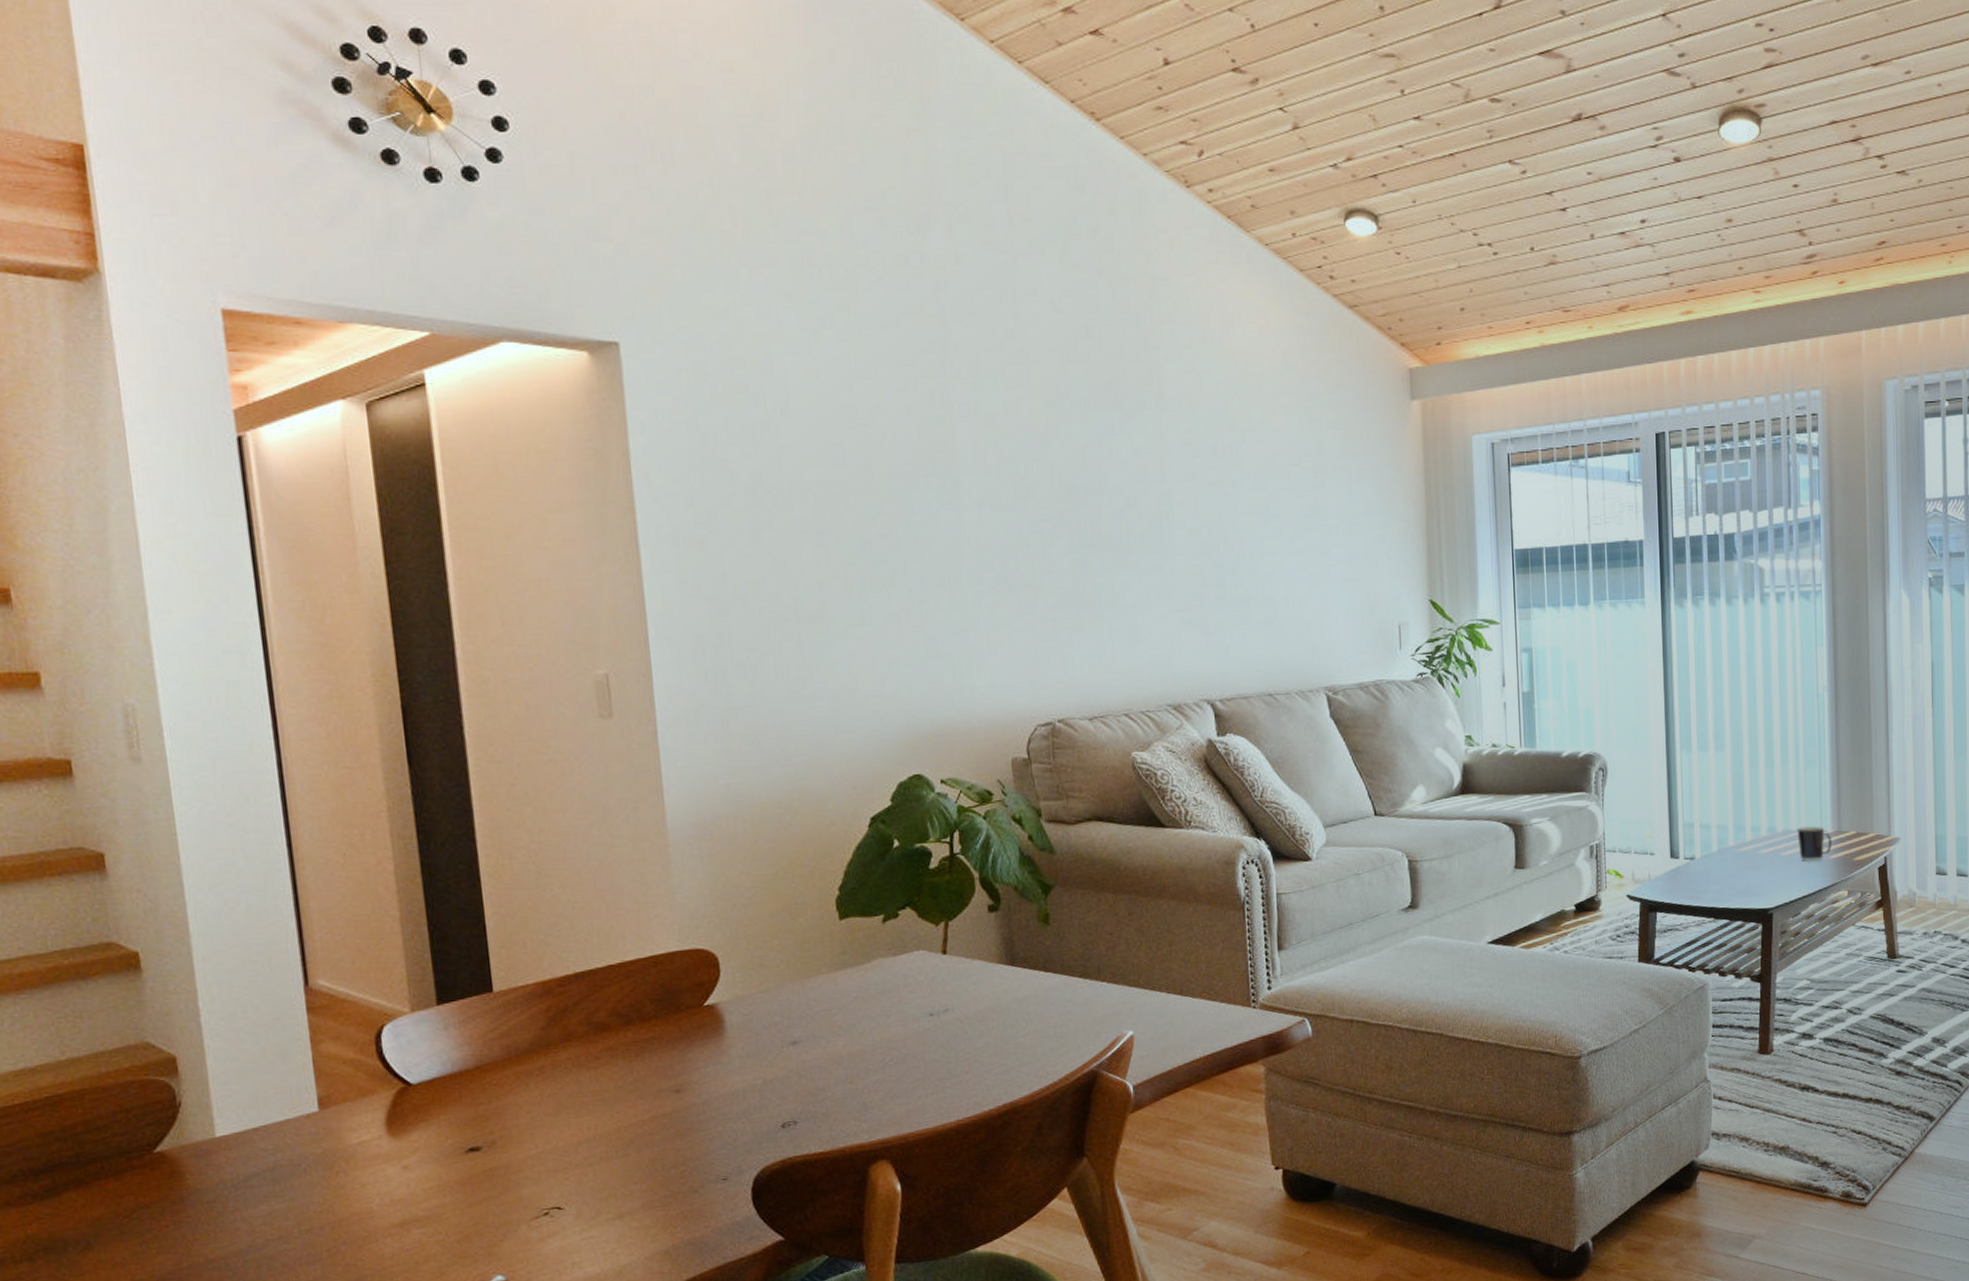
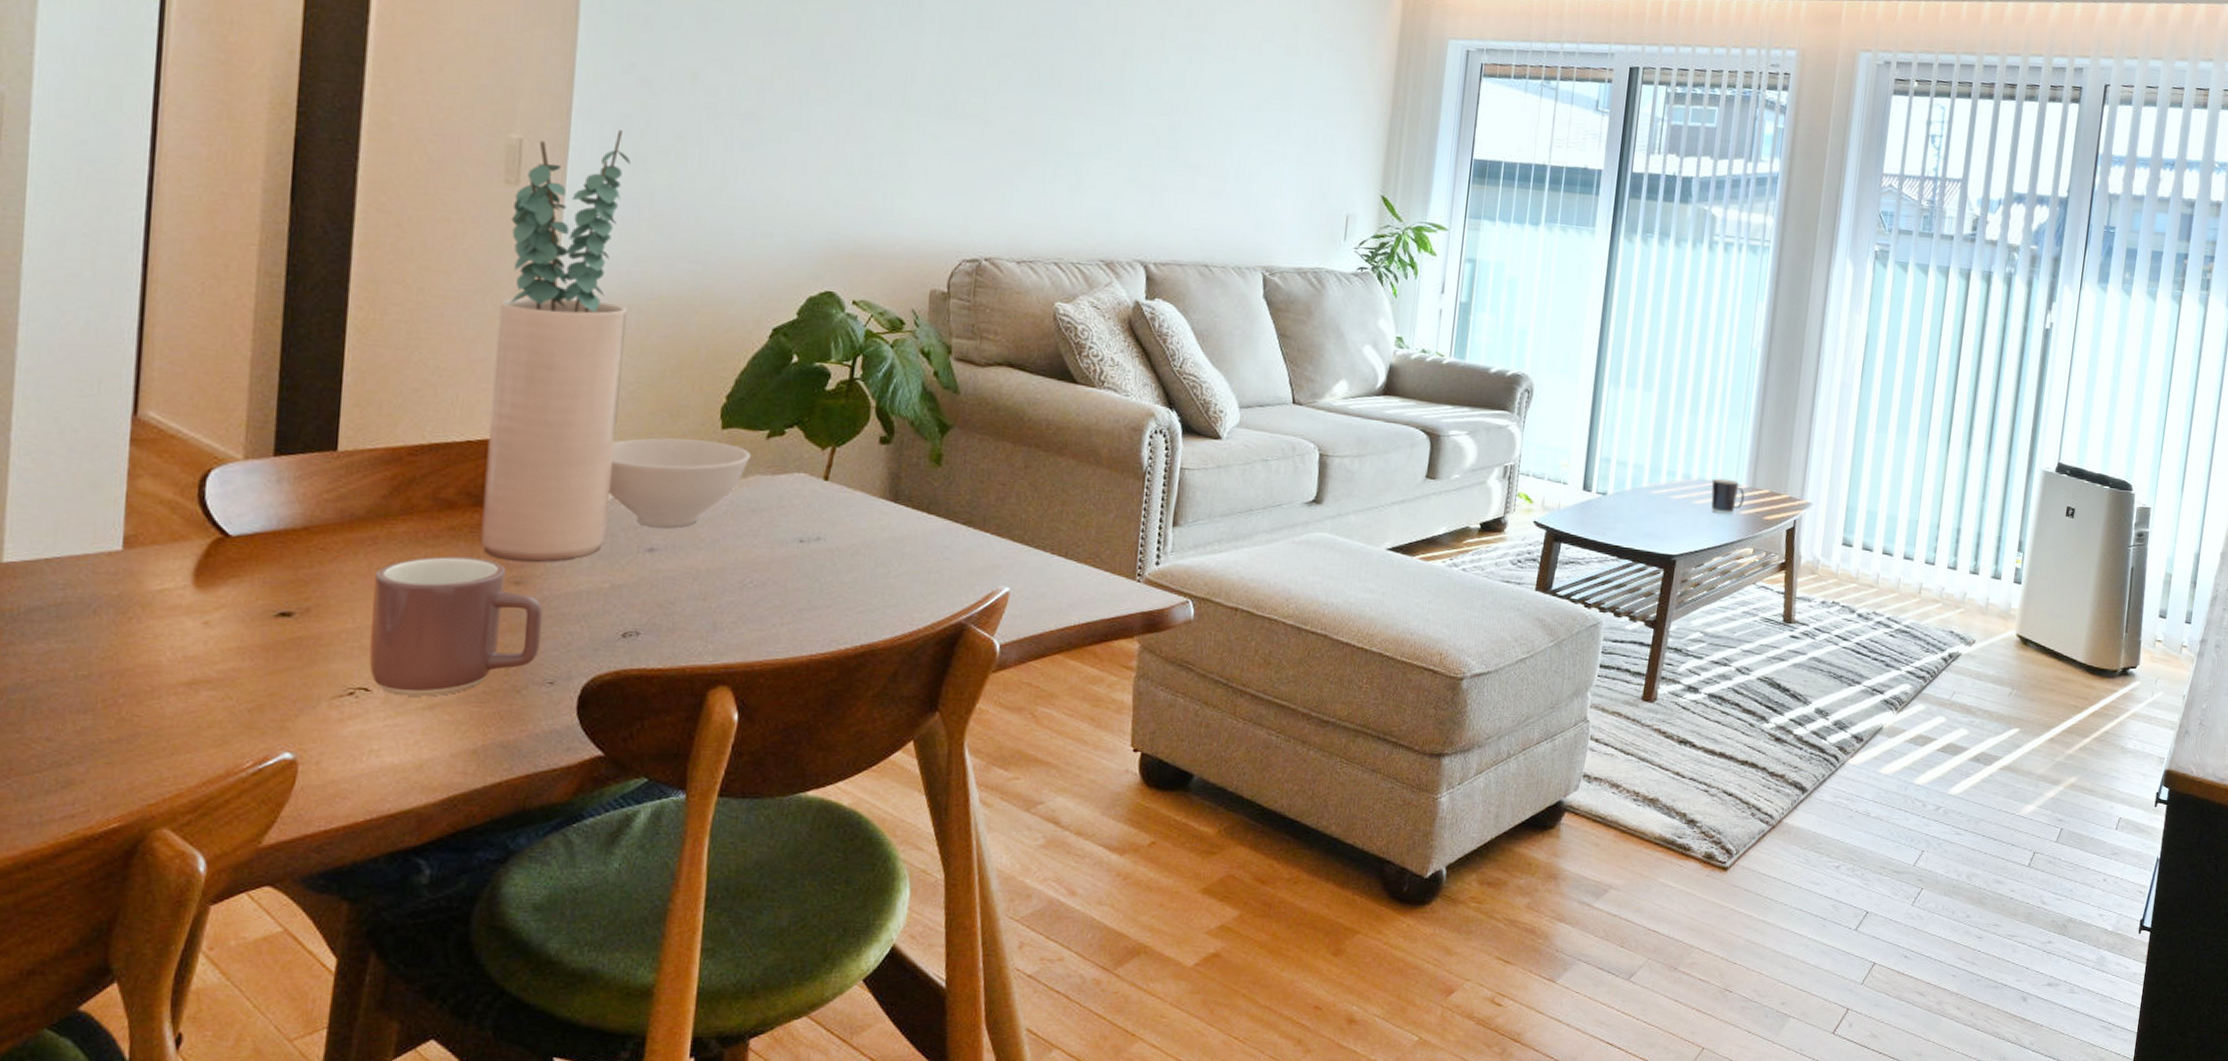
mug: none [547,1072,709,1210] -> present [369,556,543,697]
vase: none [610,651,751,1071] -> present [480,130,630,562]
bowl: none [742,932,871,1022] -> present [607,438,751,529]

